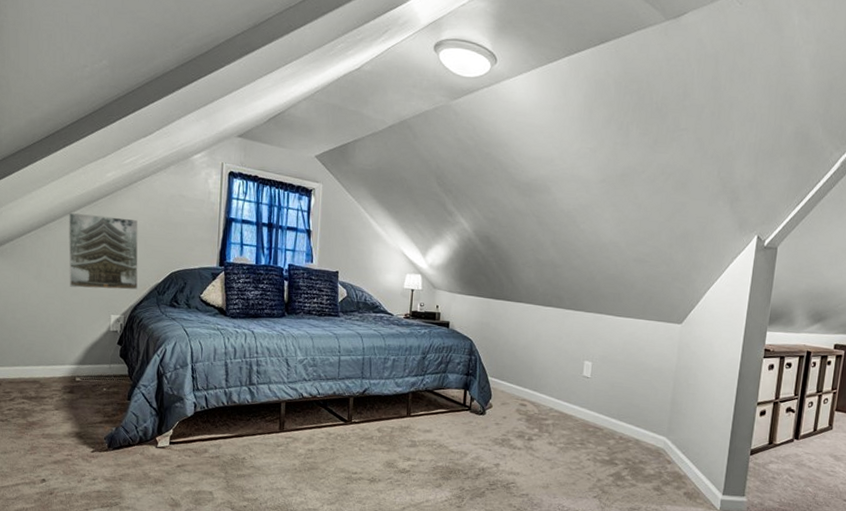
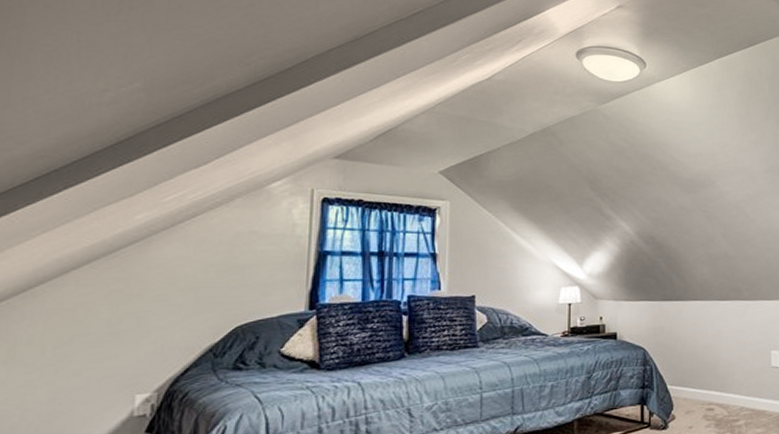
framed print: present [68,212,139,290] -> none [64,267,185,367]

